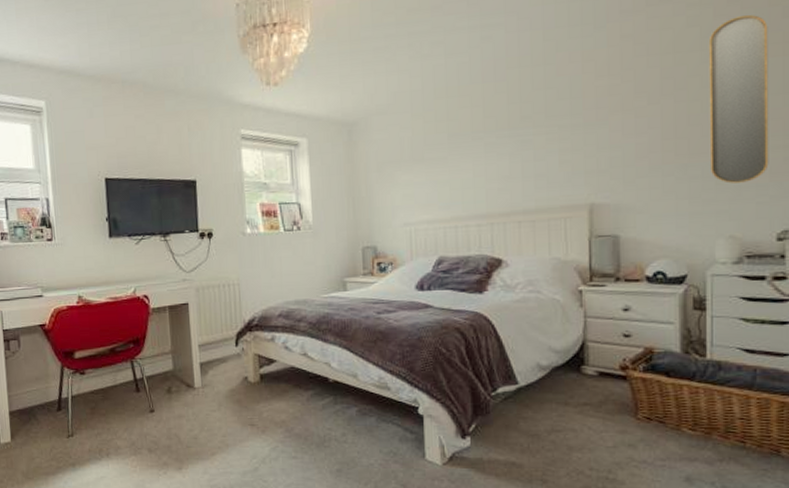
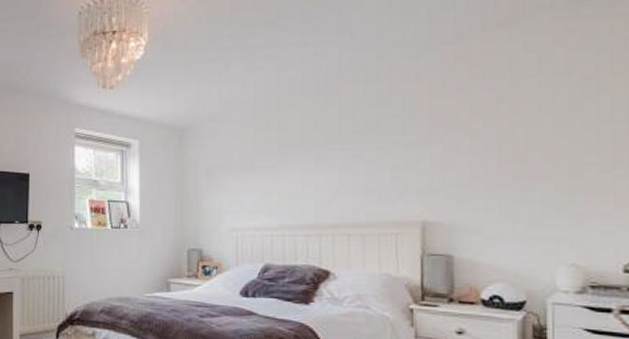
home mirror: present [708,15,769,183] -> none [547,44,613,210]

